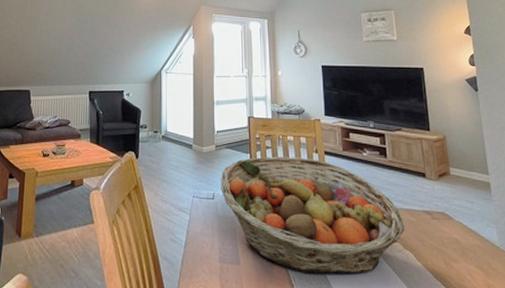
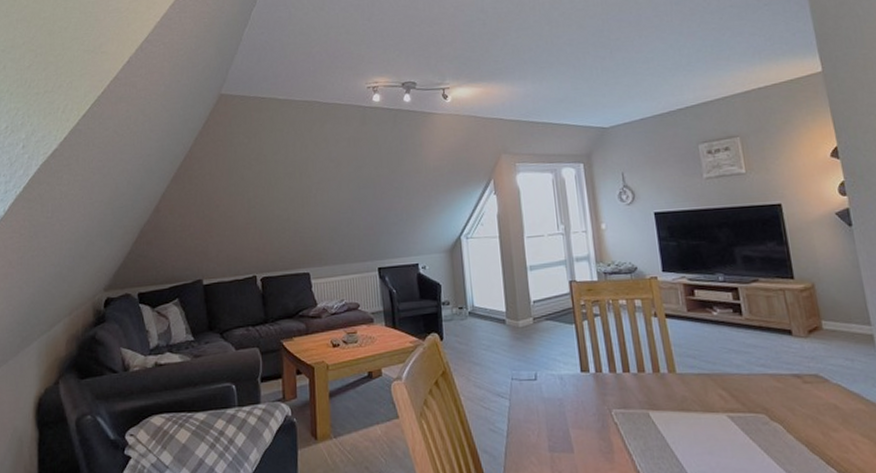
fruit basket: present [221,156,405,274] -> none [542,323,771,457]

